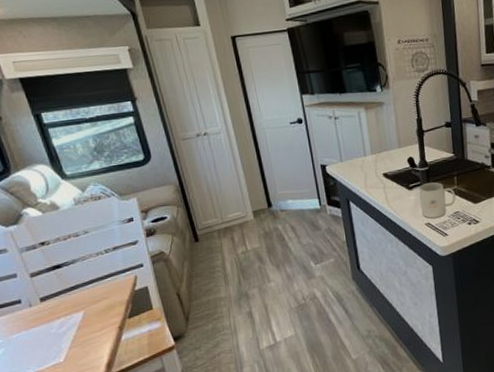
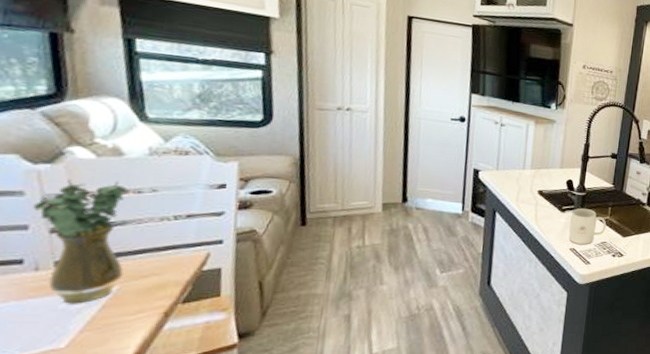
vase: none [15,230,85,329] -> present [33,180,129,304]

